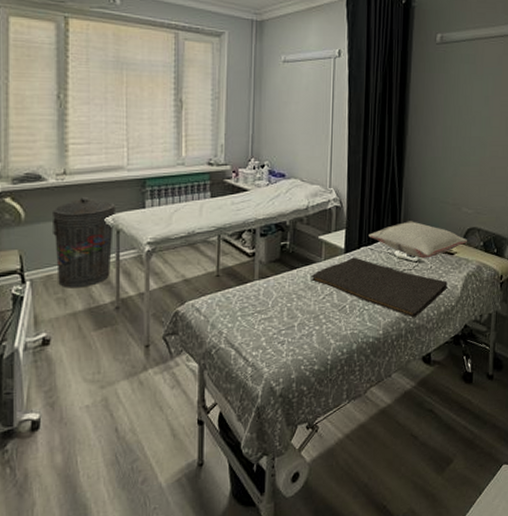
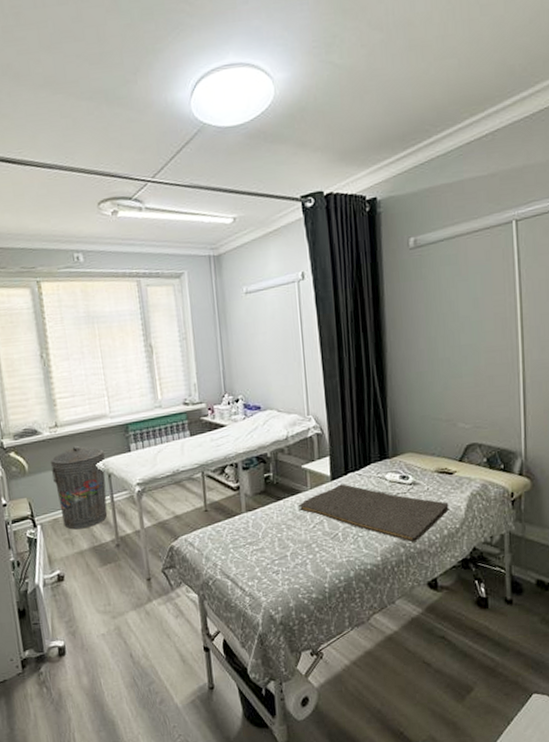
pillow: present [369,221,468,259] -> none [355,442,468,481]

